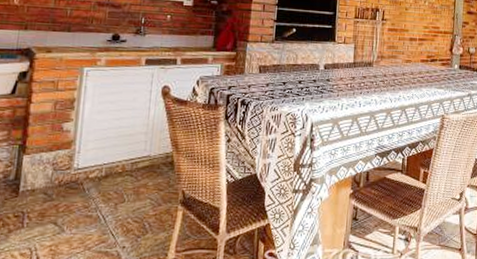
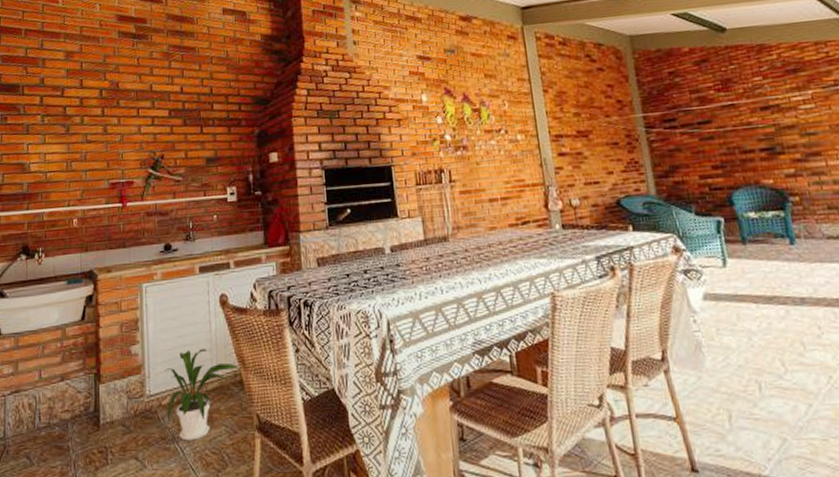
house plant: none [92,131,172,210] -> present [165,348,240,441]

